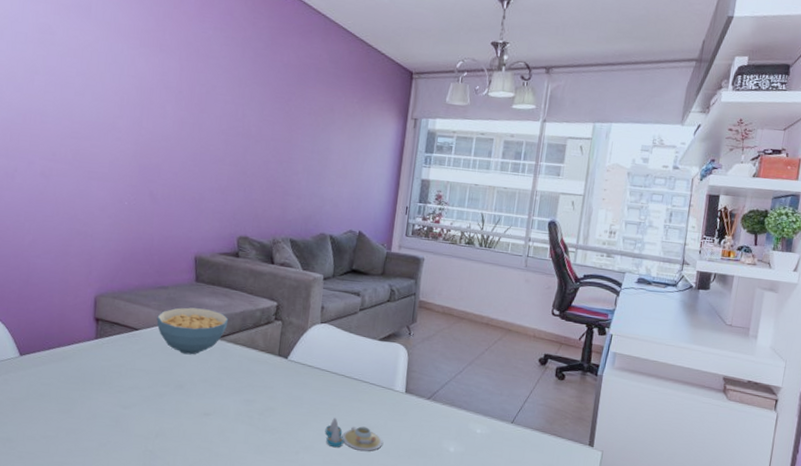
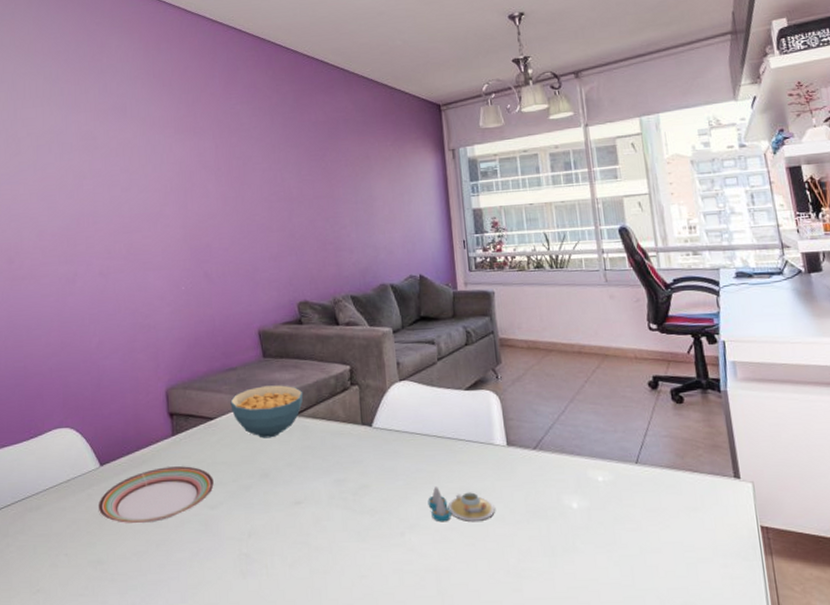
plate: none [12,365,131,413] -> present [98,466,215,523]

